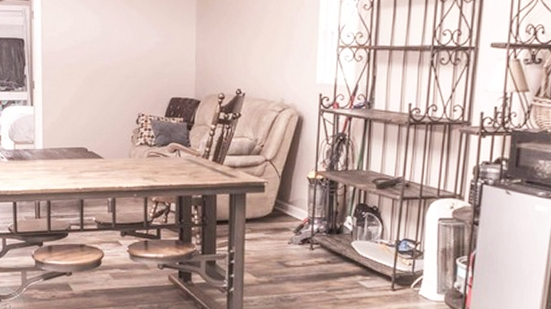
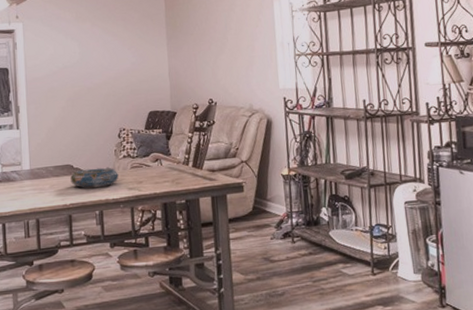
decorative bowl: none [84,153,134,175] -> present [70,167,119,188]

